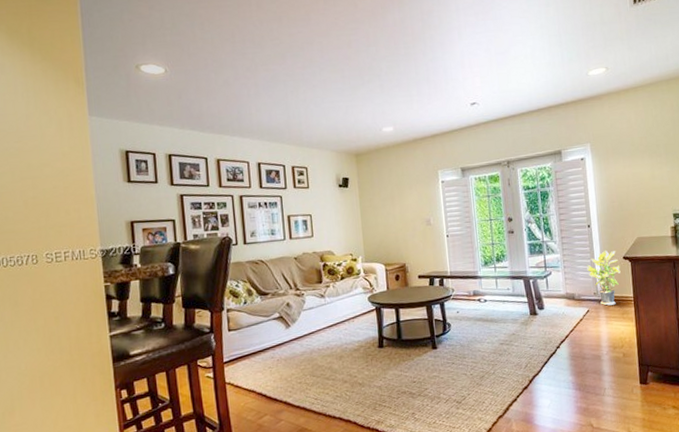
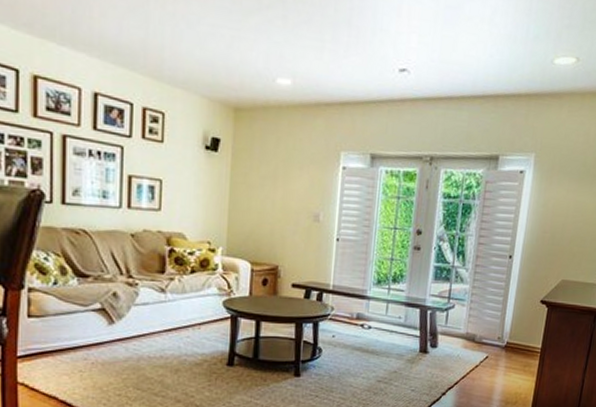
potted plant: present [587,249,621,306] -> none [496,288,535,354]

